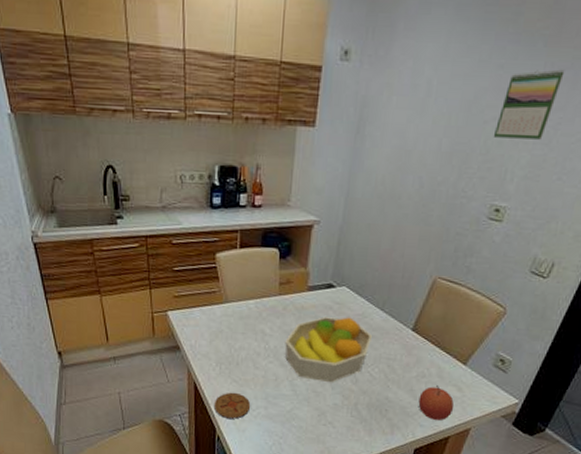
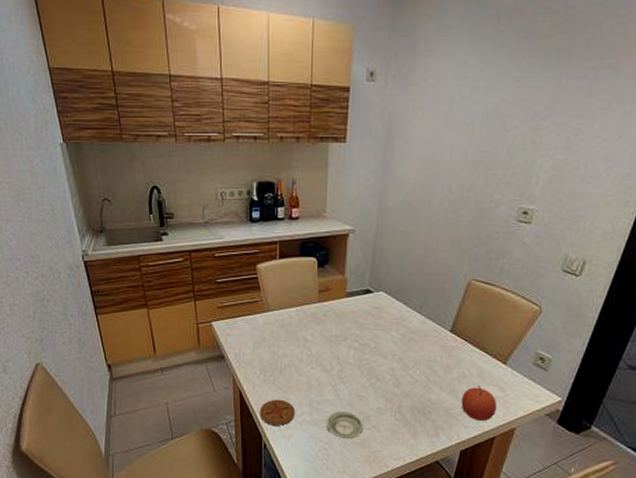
saucer: none [281,406,319,434] -> present [326,411,363,439]
fruit bowl: present [285,317,373,383] -> none [326,321,412,387]
calendar: present [493,69,565,140] -> none [516,79,580,145]

